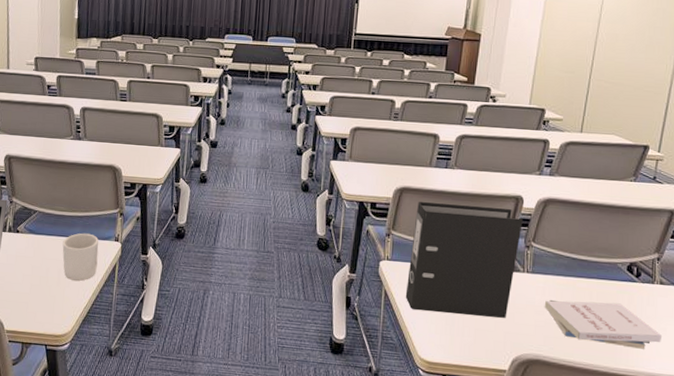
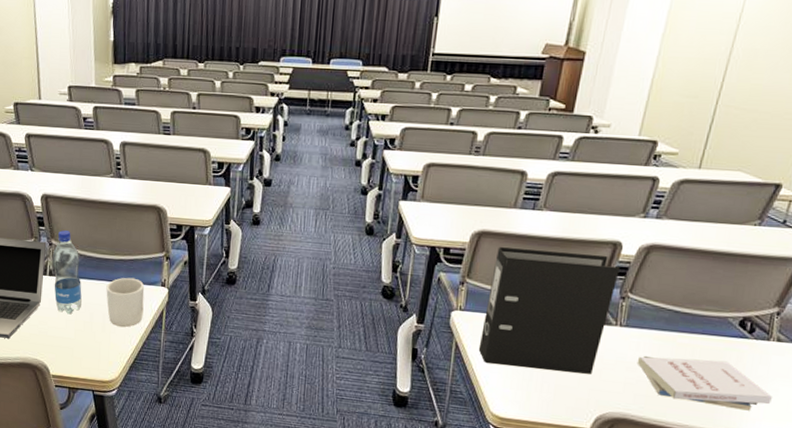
bottle: none [12,189,39,270] -> present [52,230,82,315]

